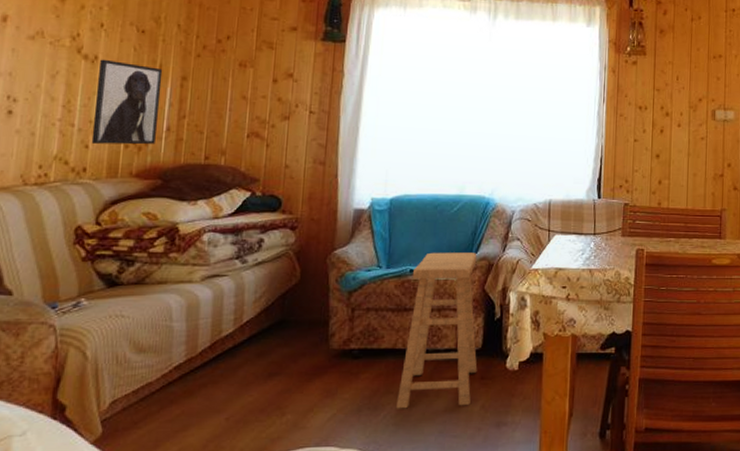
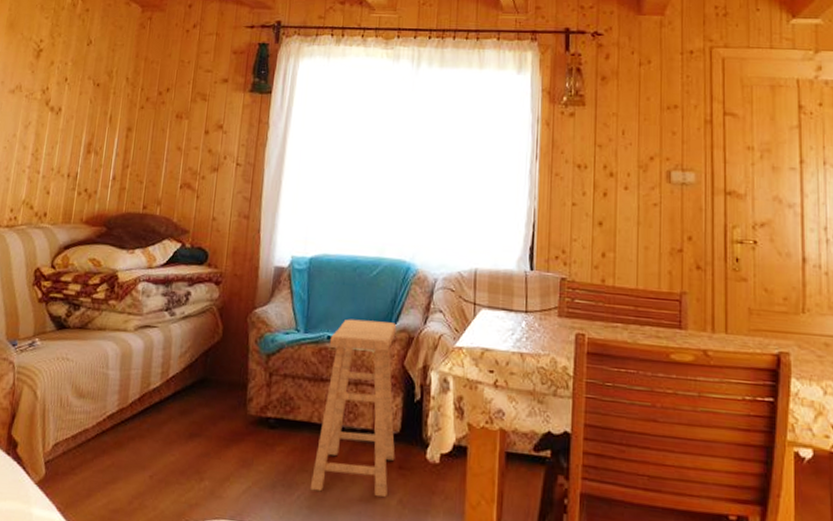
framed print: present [91,59,163,145] -> none [52,111,112,193]

